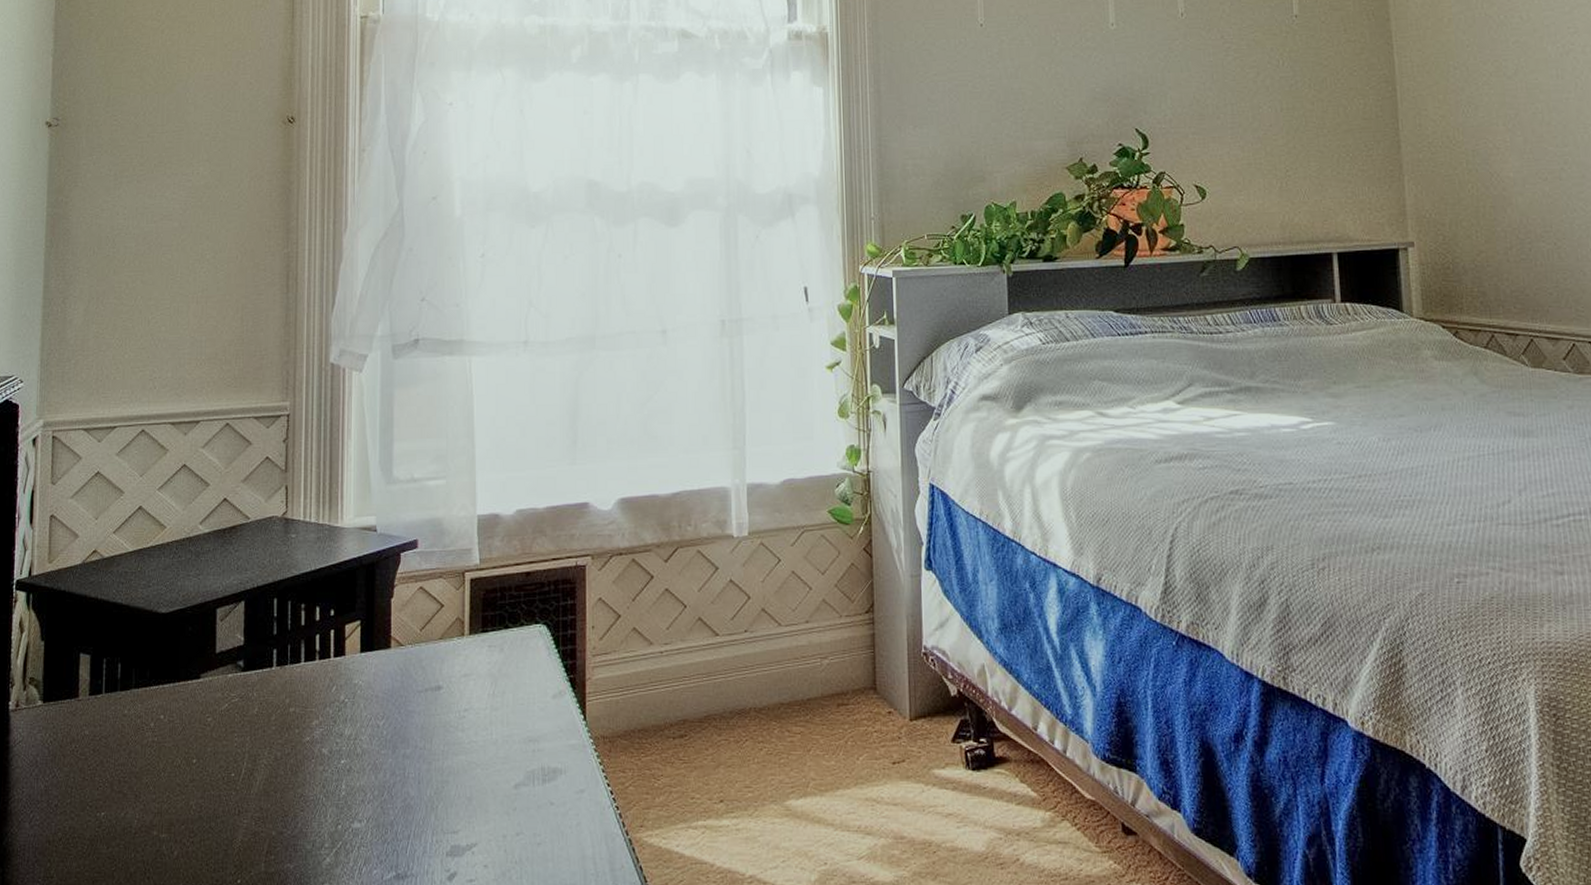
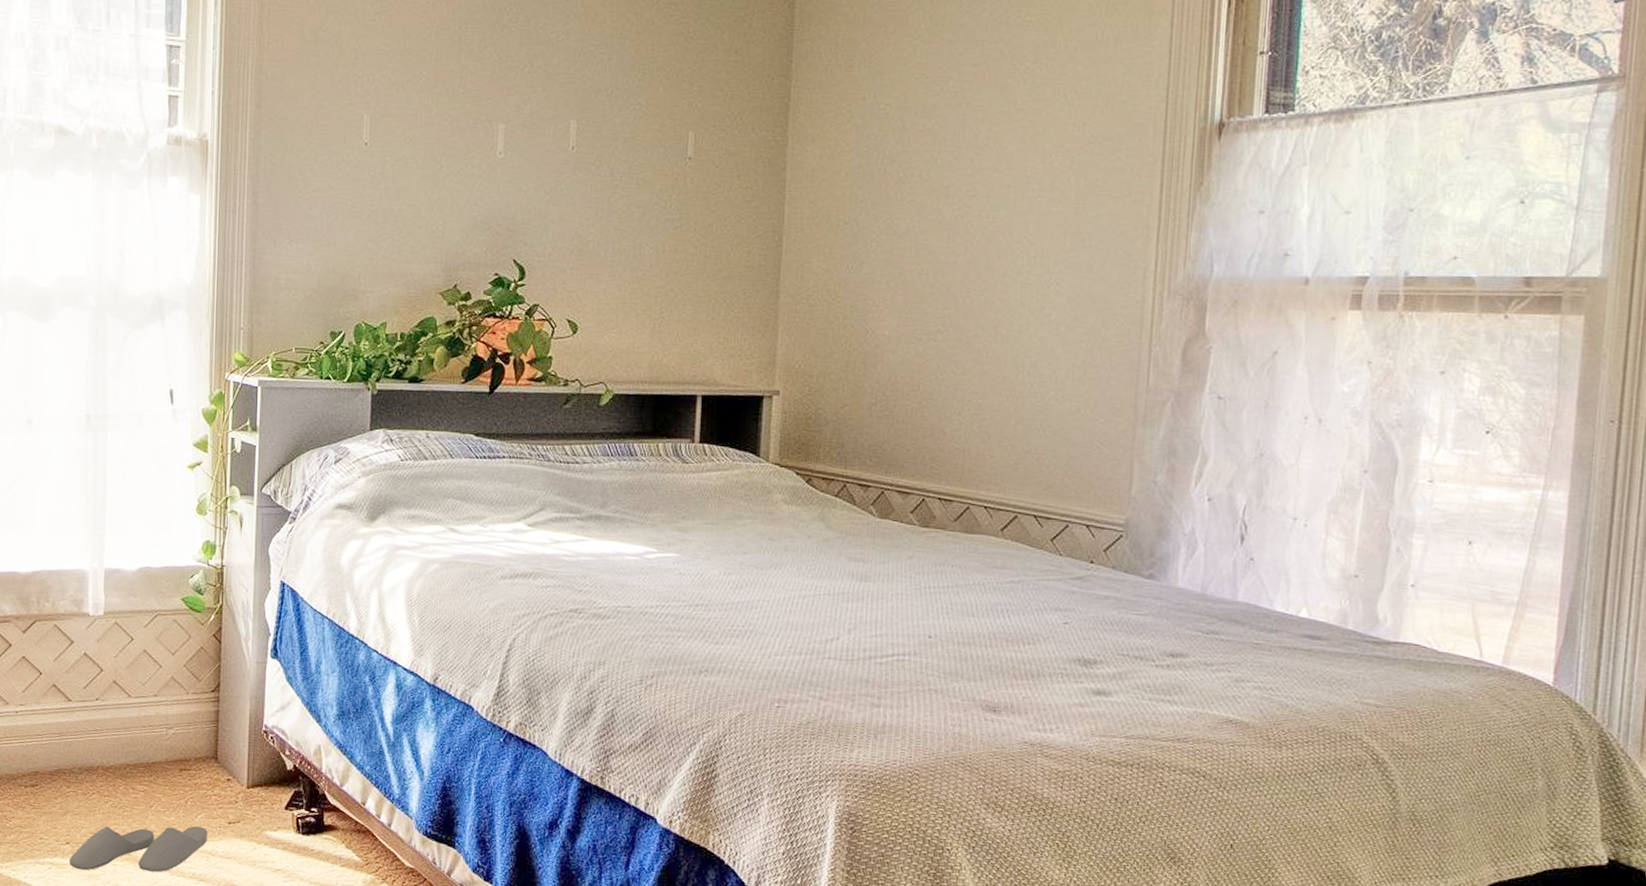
slippers: none [723,769,871,832] -> present [69,825,208,872]

